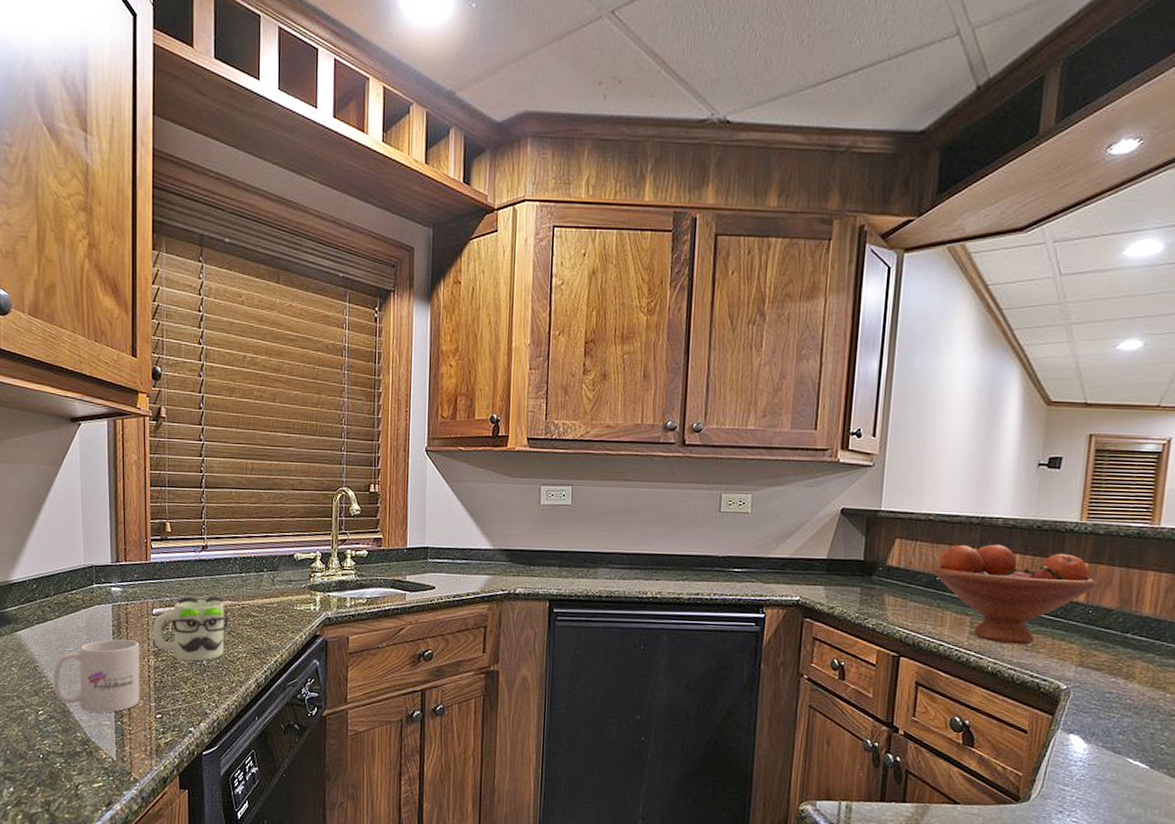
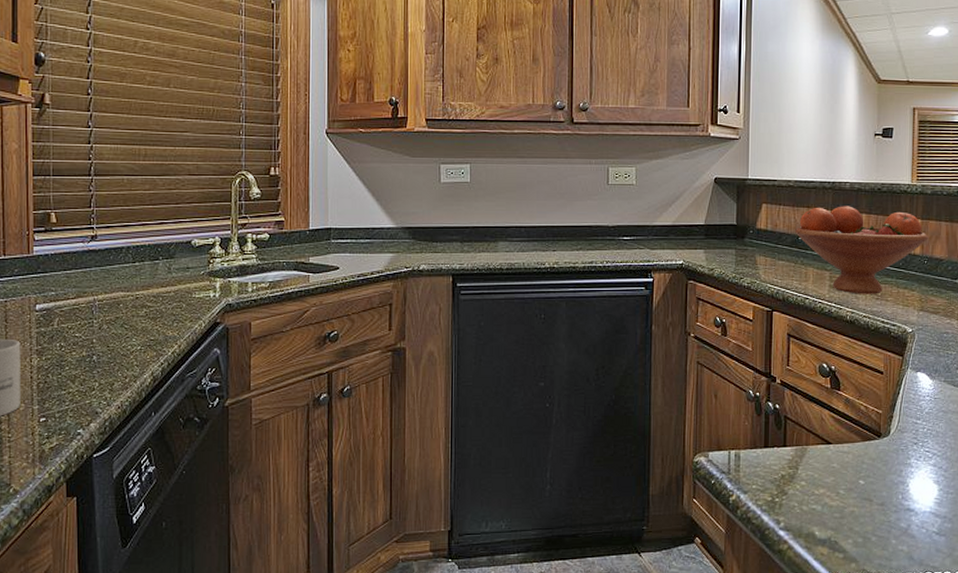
mug: present [152,595,229,661] -> none [35,287,121,358]

